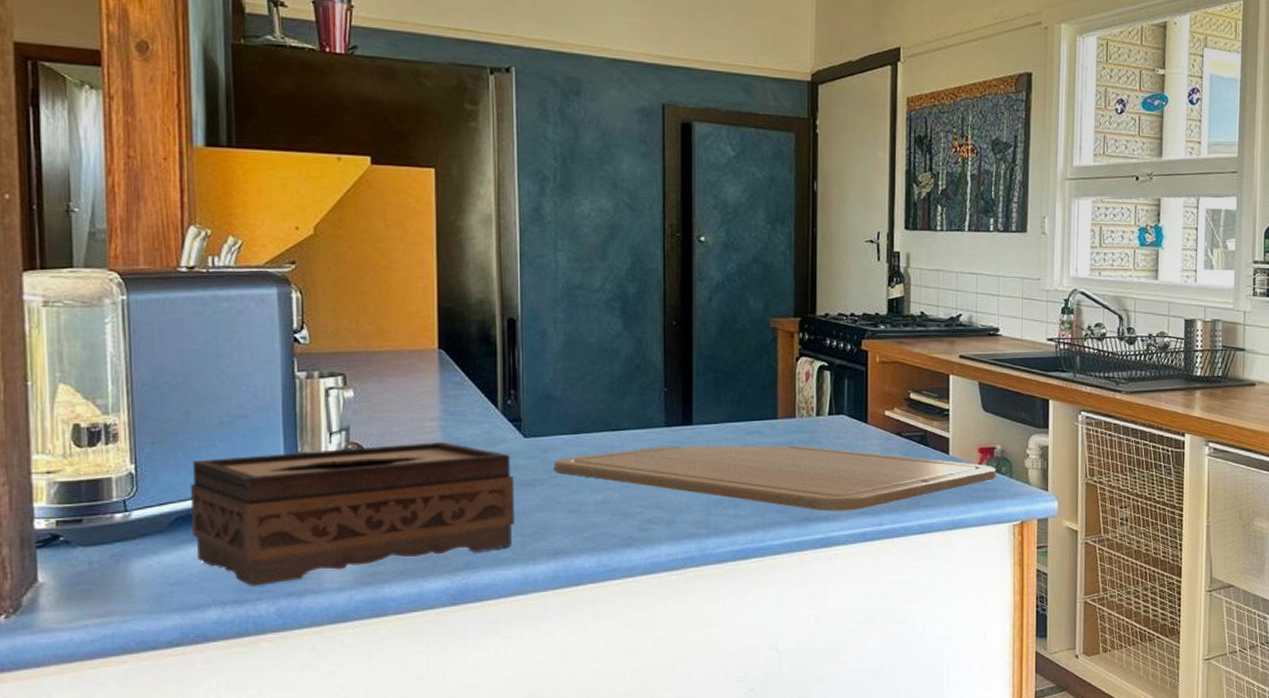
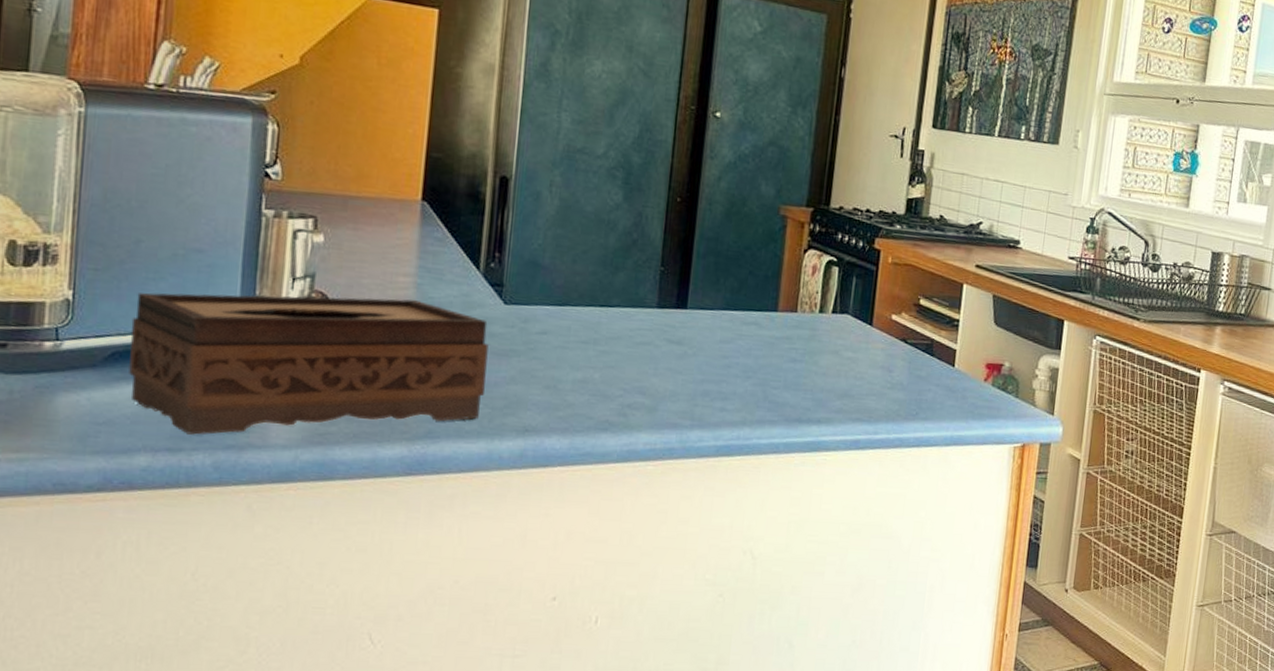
chopping board: present [554,446,997,511] -> none [533,328,1002,416]

